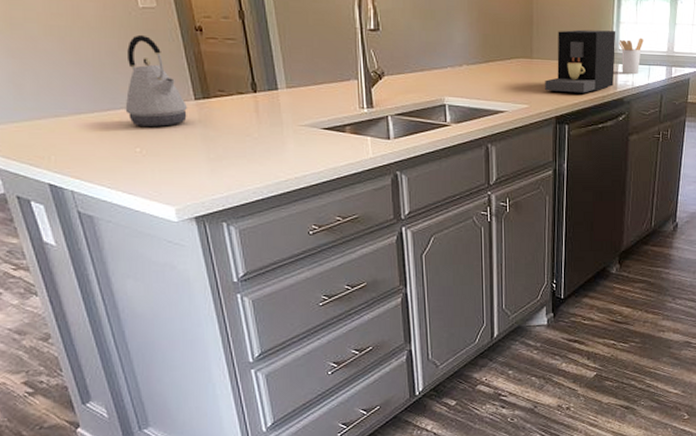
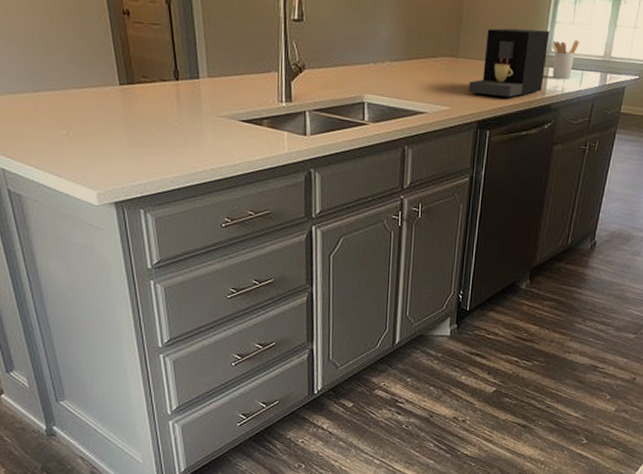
kettle: present [125,34,187,127] -> none [54,16,112,111]

